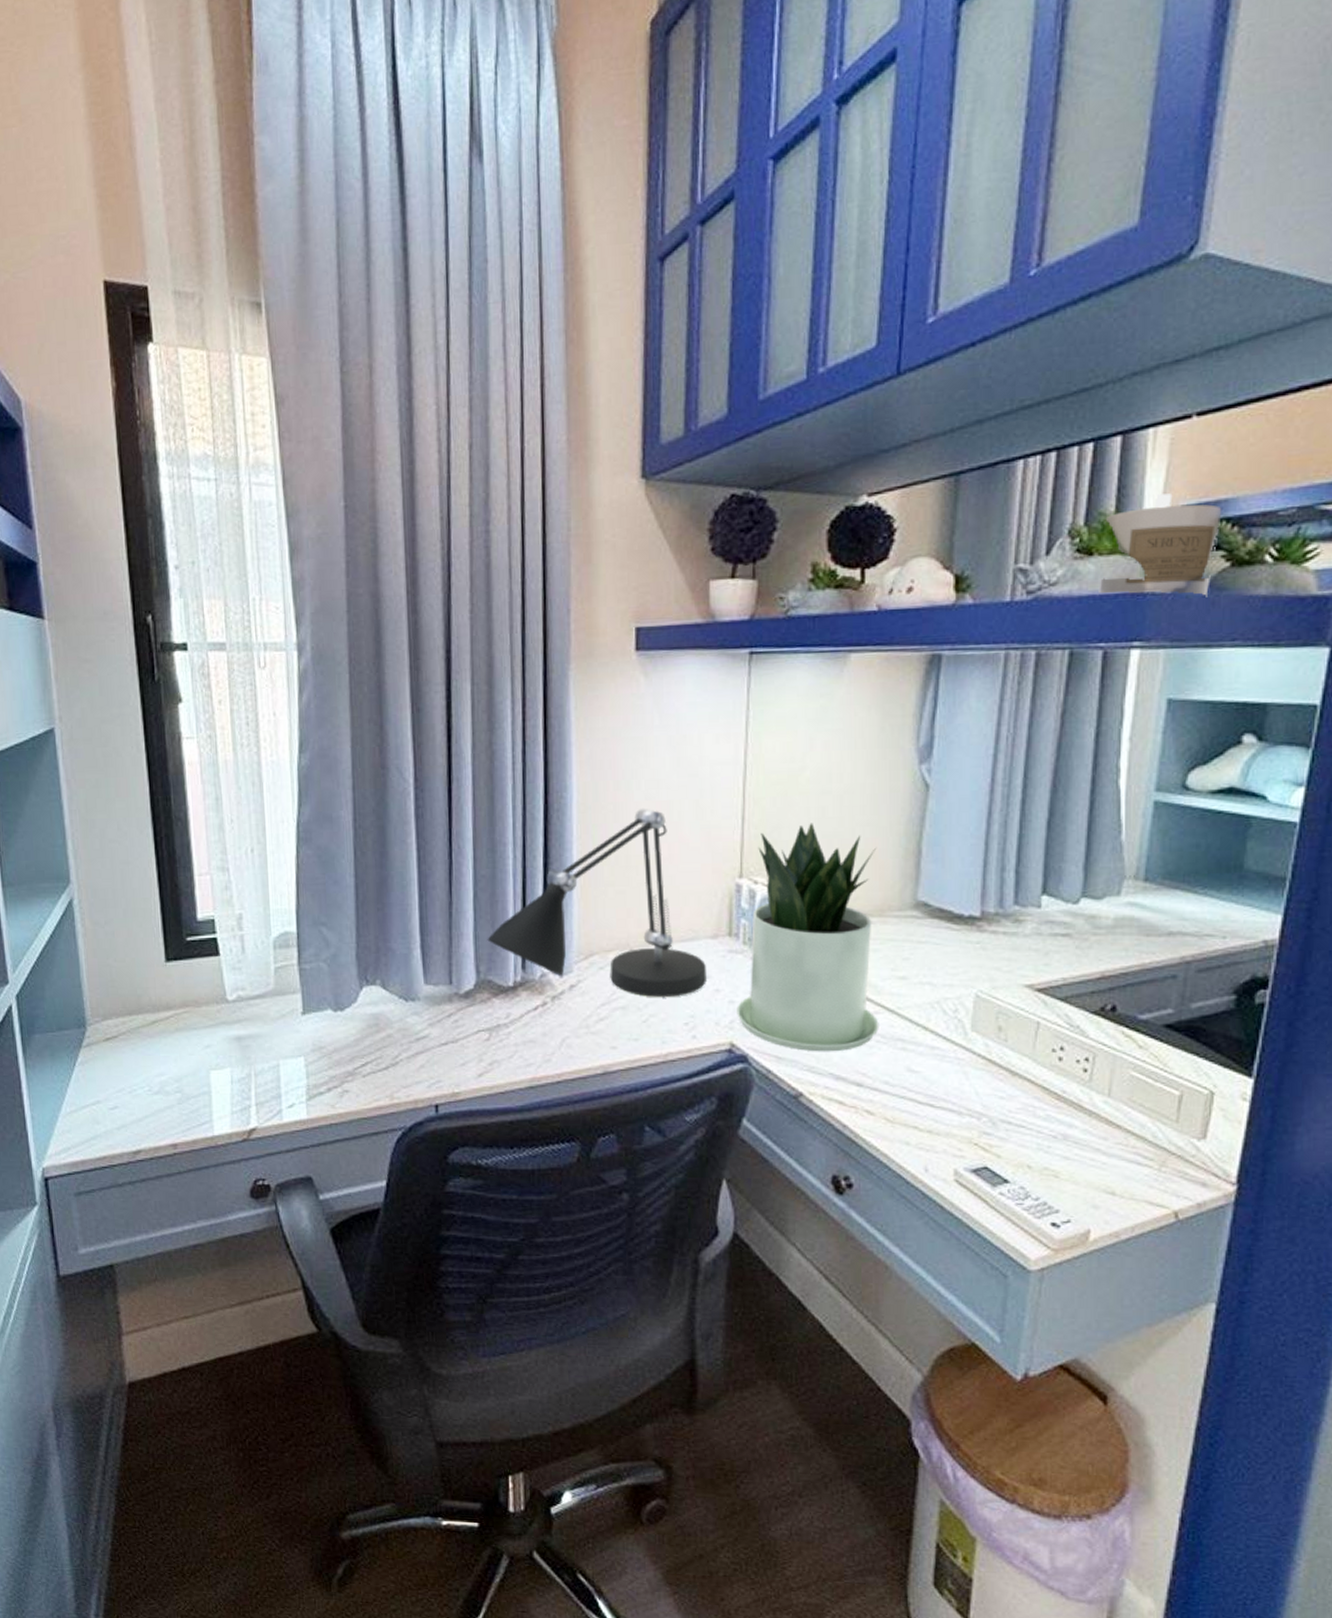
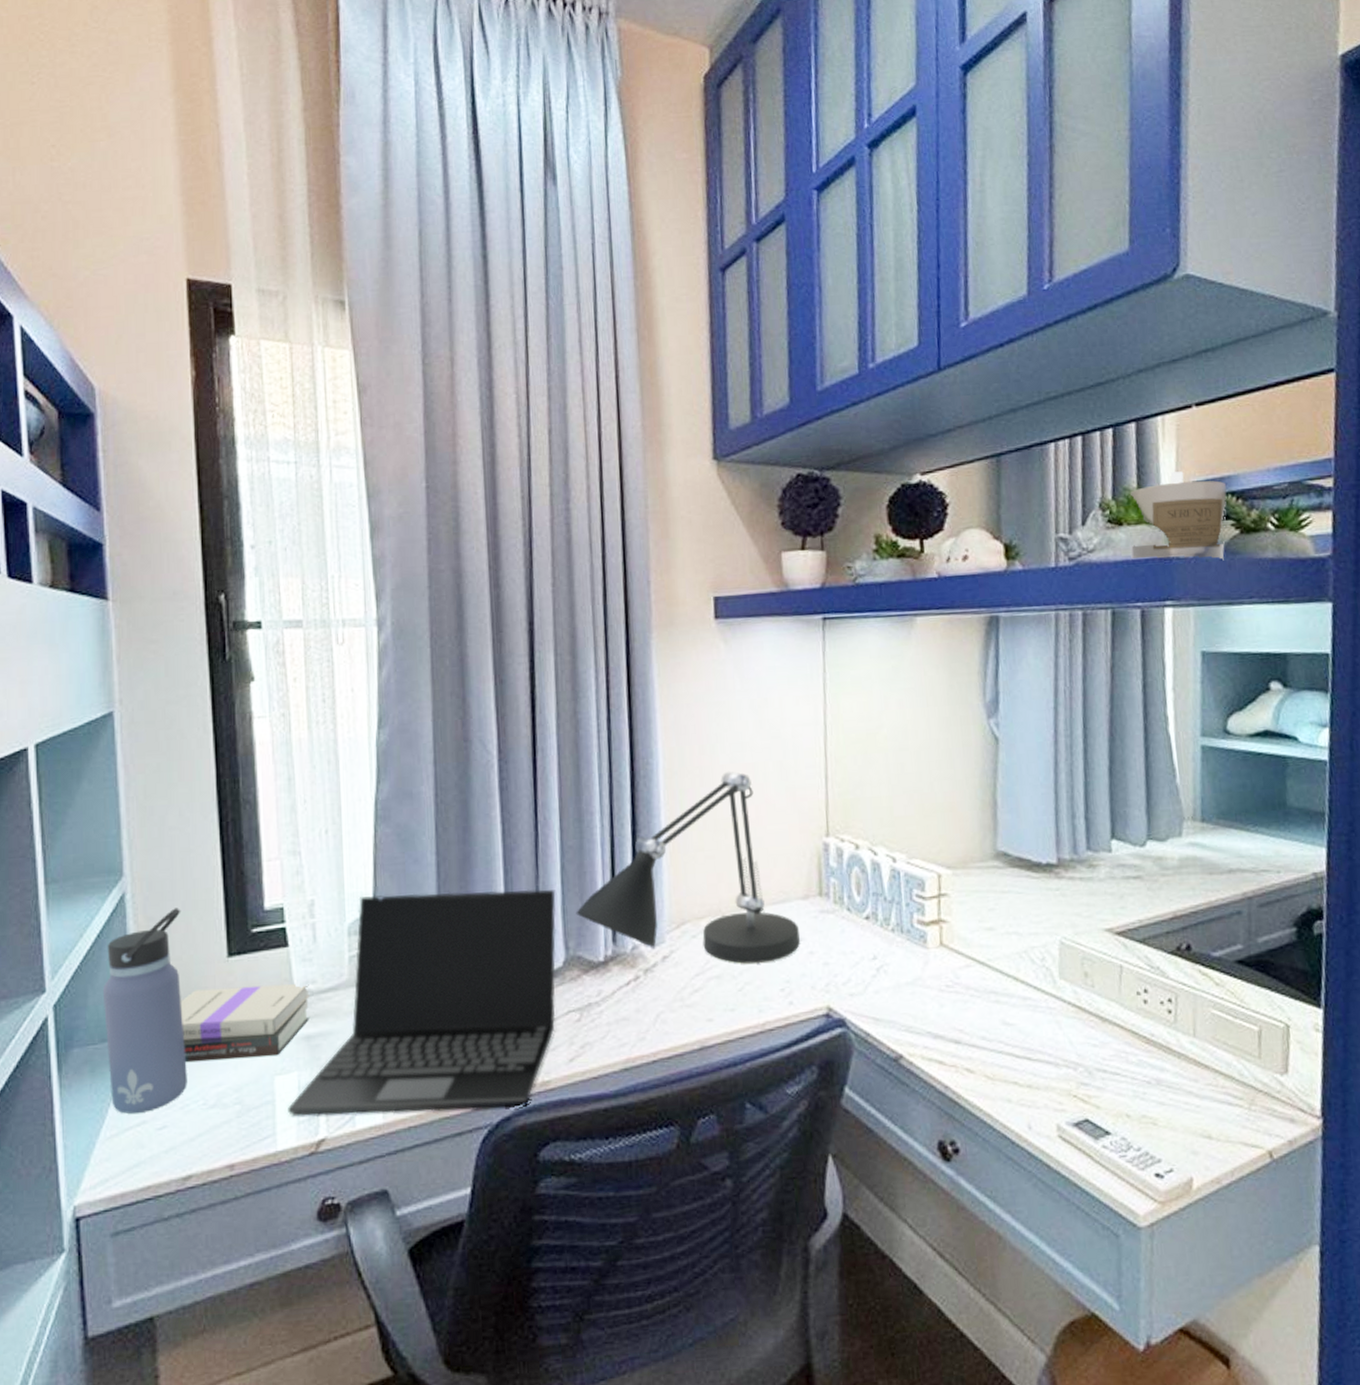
water bottle: none [57,914,134,1094] -> present [102,908,187,1114]
books: none [125,989,240,1053] -> present [180,984,310,1063]
laptop: none [222,912,468,1113] -> present [288,889,556,1115]
planter: present [737,823,879,1052] -> none [831,779,972,1011]

